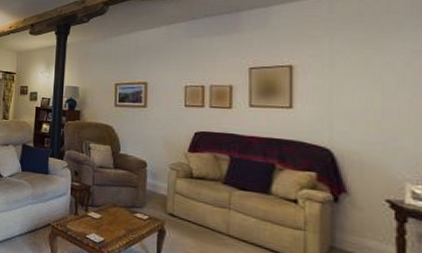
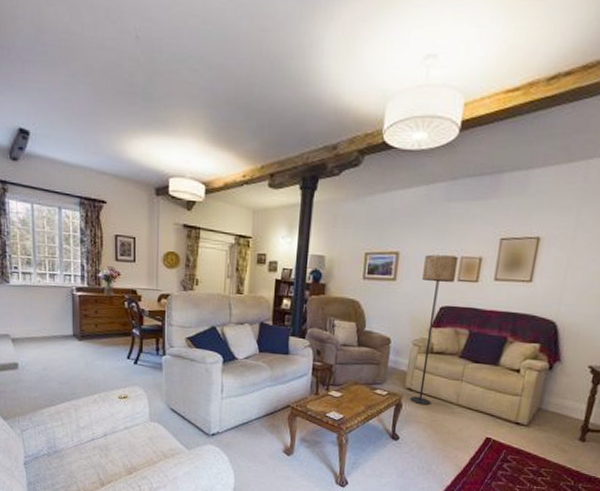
floor lamp: none [173,84,208,234] -> present [410,254,459,405]

